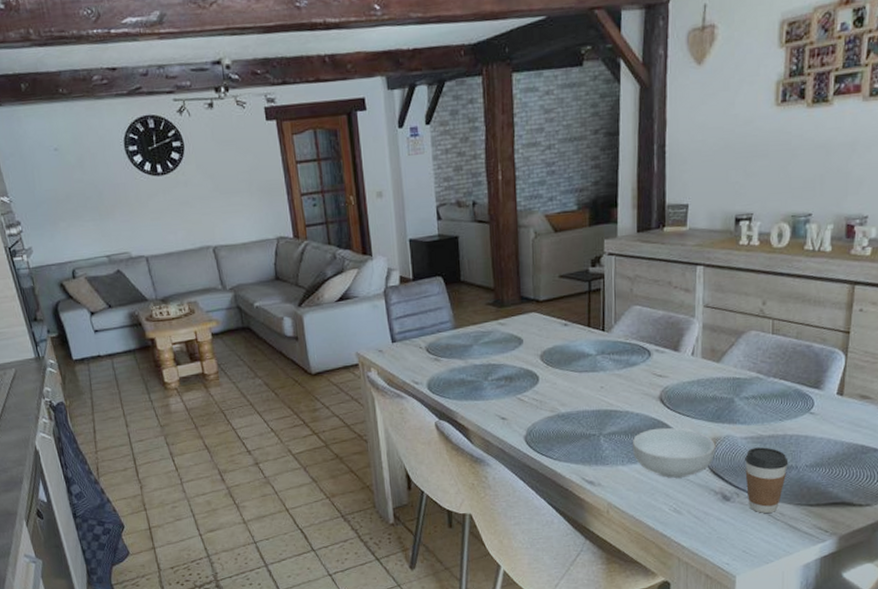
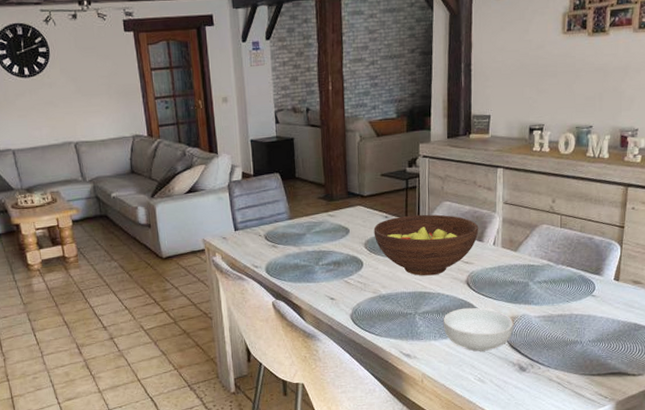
fruit bowl: none [551,320,674,392] -> present [373,214,479,276]
coffee cup: present [745,447,789,513] -> none [538,325,575,382]

